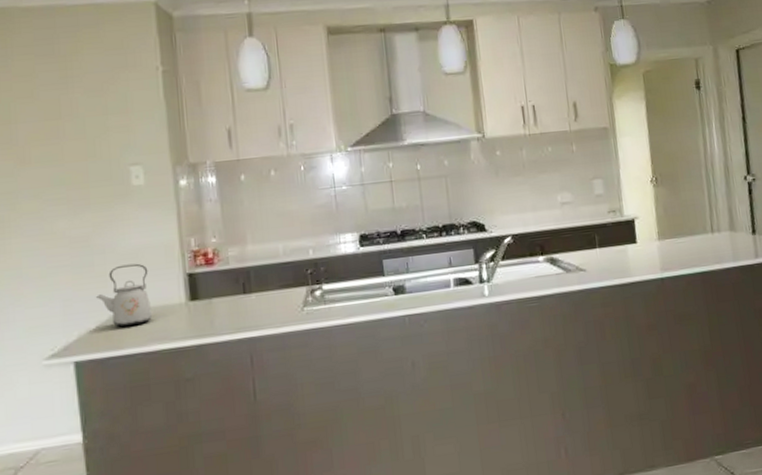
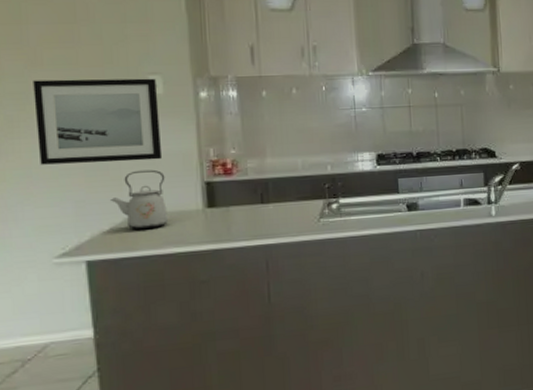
wall art: none [22,169,145,264] -> present [33,78,163,165]

